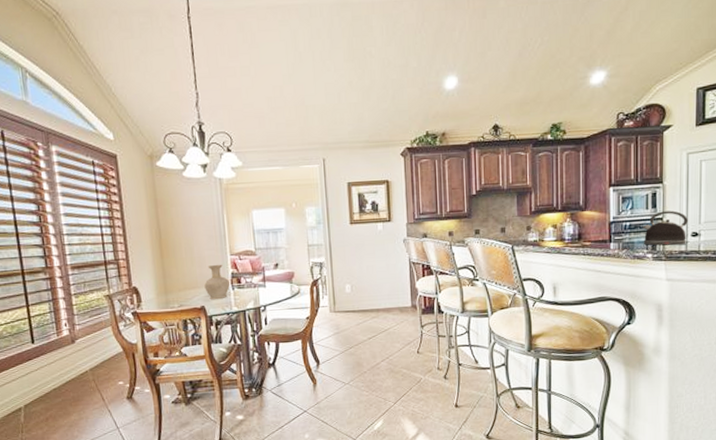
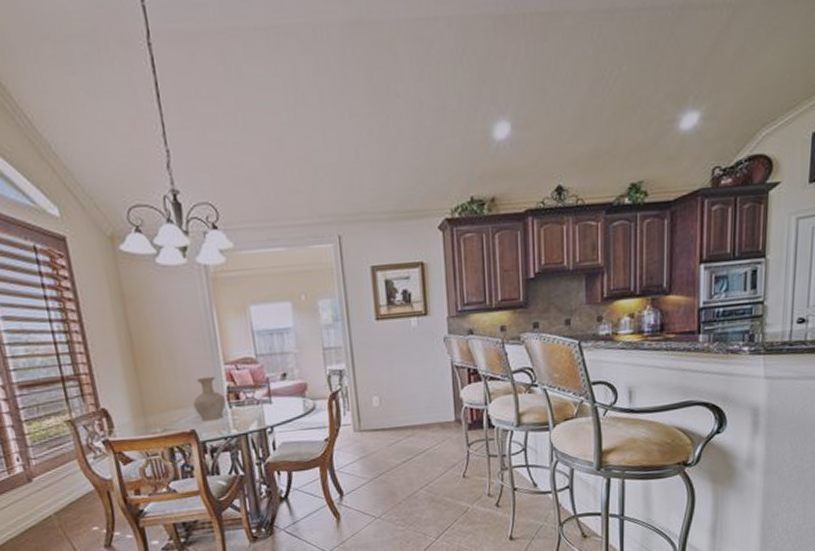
kettle: present [642,210,690,246] -> none [738,291,795,336]

